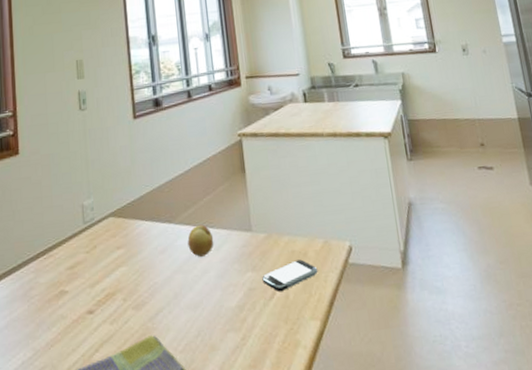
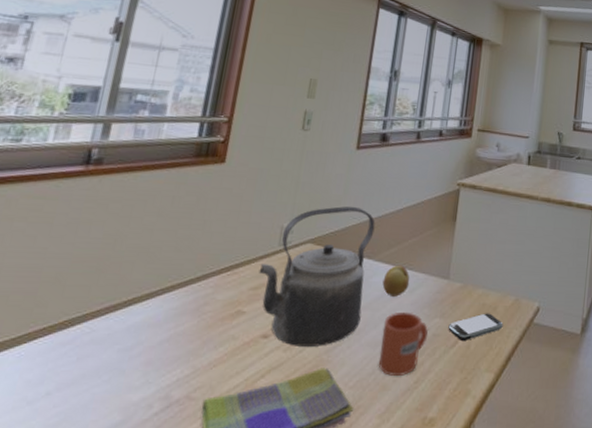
kettle: none [71,175,175,318] -> present [258,206,375,346]
mug: none [198,269,244,336] -> present [378,311,429,376]

